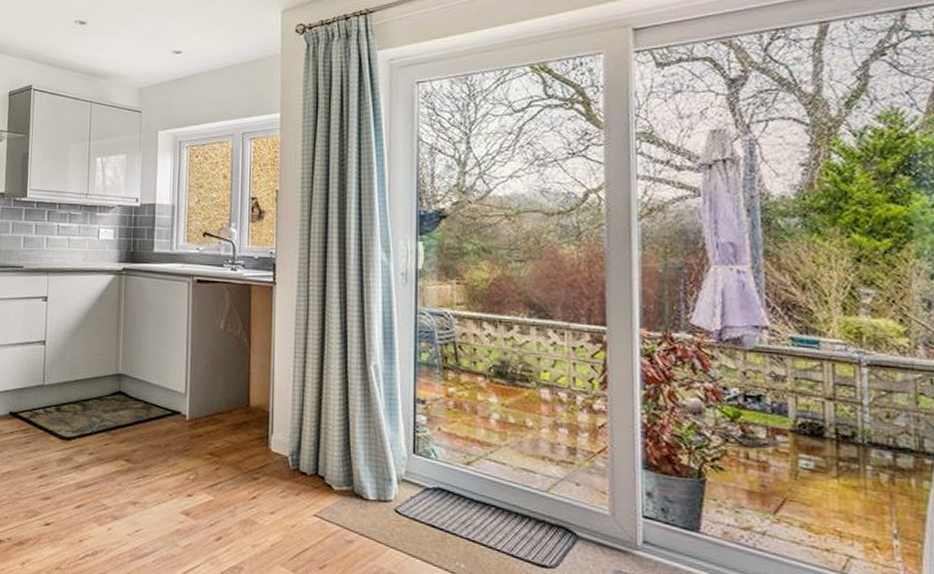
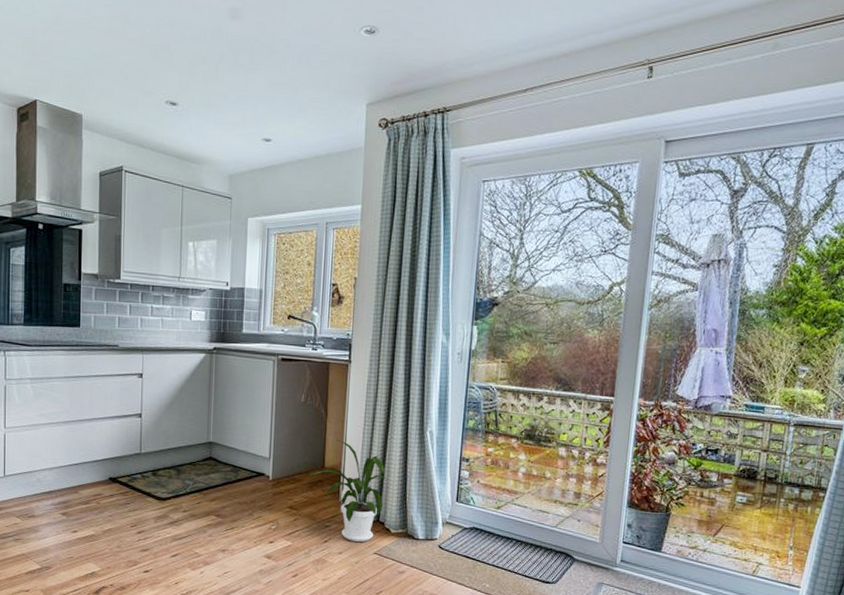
house plant: none [231,374,324,500] -> present [308,440,386,542]

